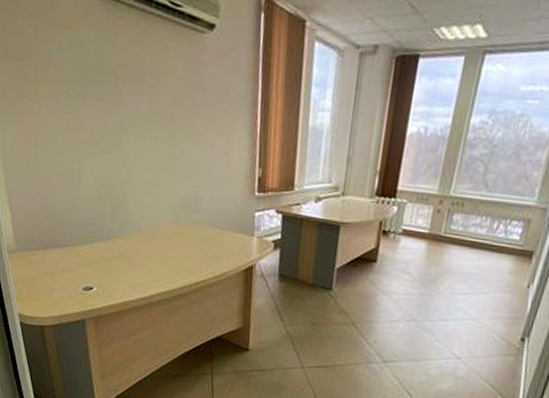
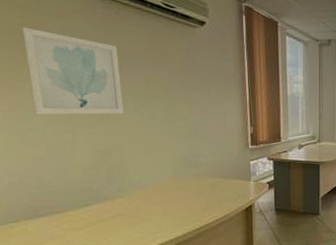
wall art: none [35,39,126,144] -> present [22,27,124,115]

